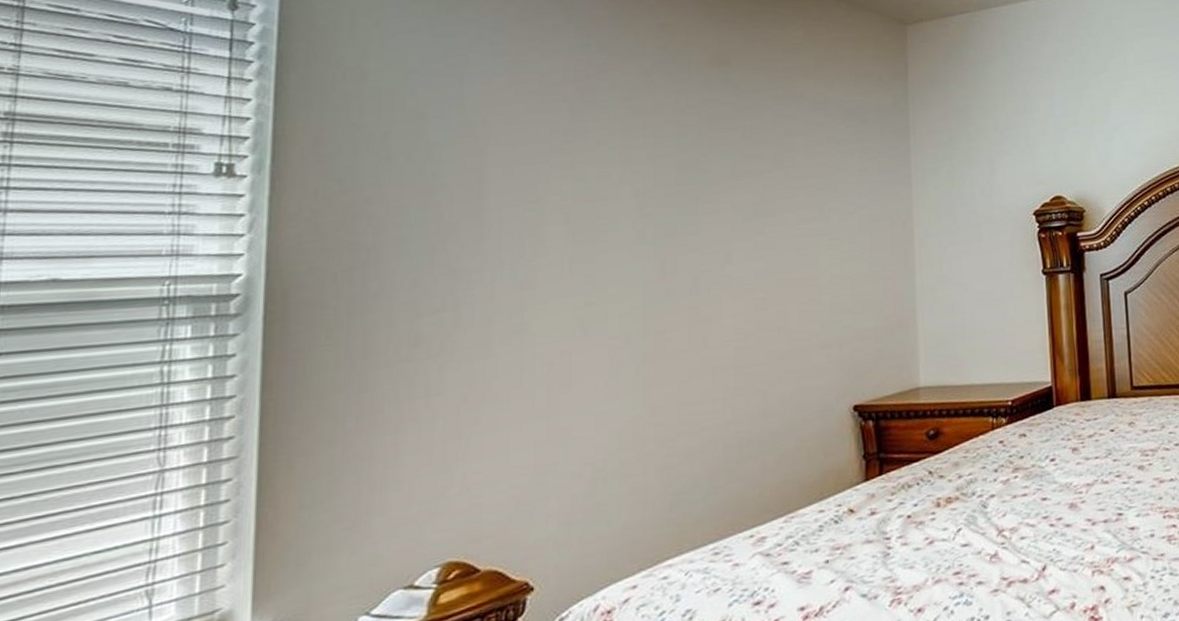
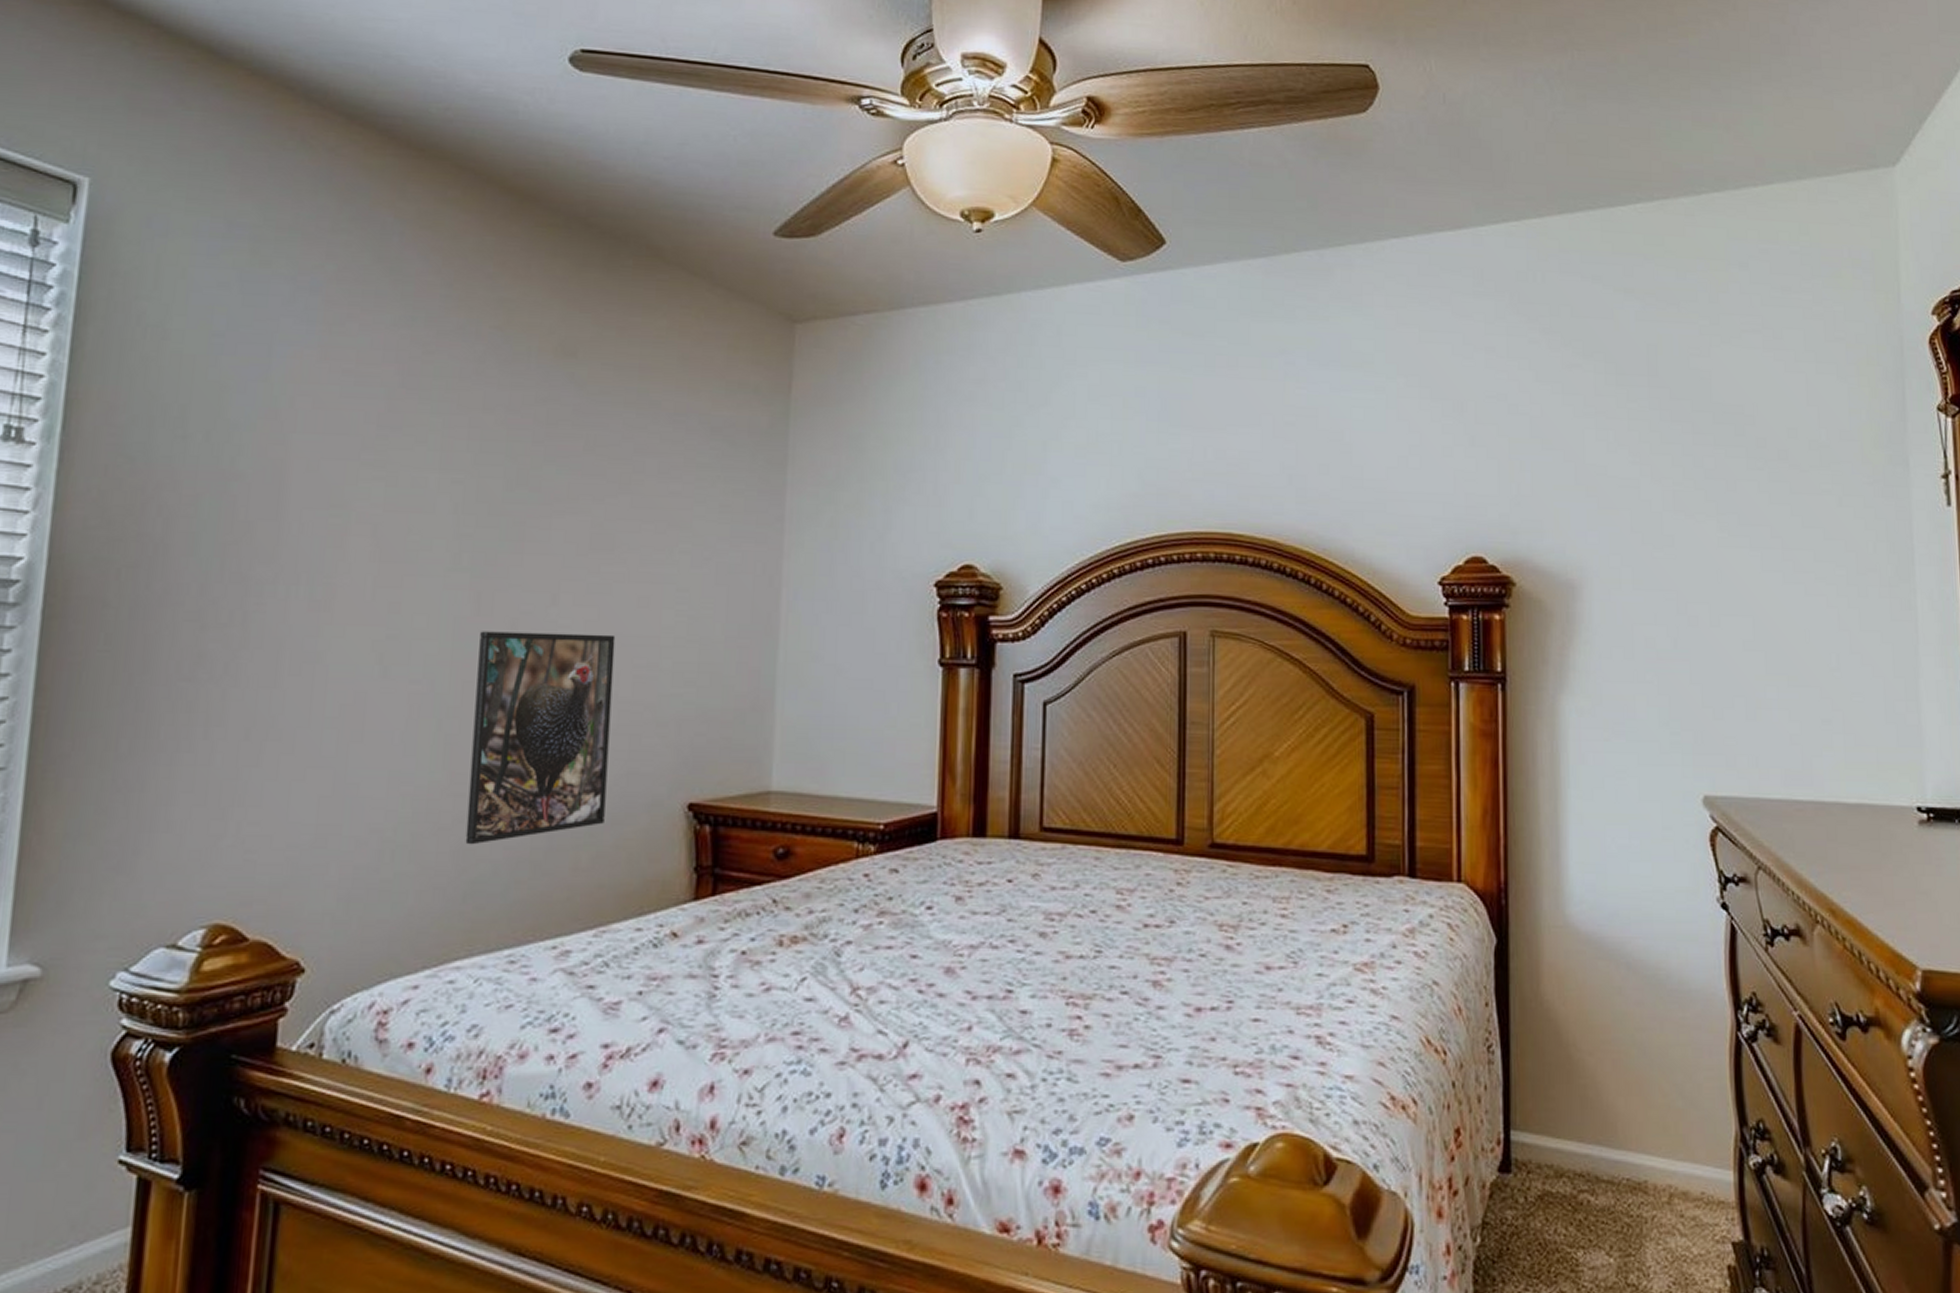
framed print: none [667,280,785,464] -> present [465,631,616,845]

